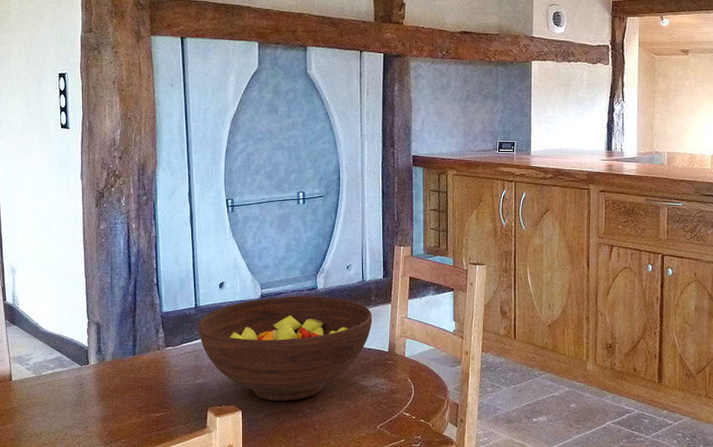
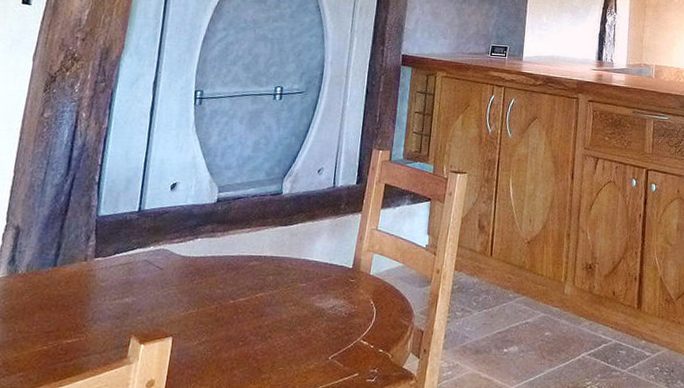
fruit bowl: present [199,296,373,402] -> none [137,201,340,326]

